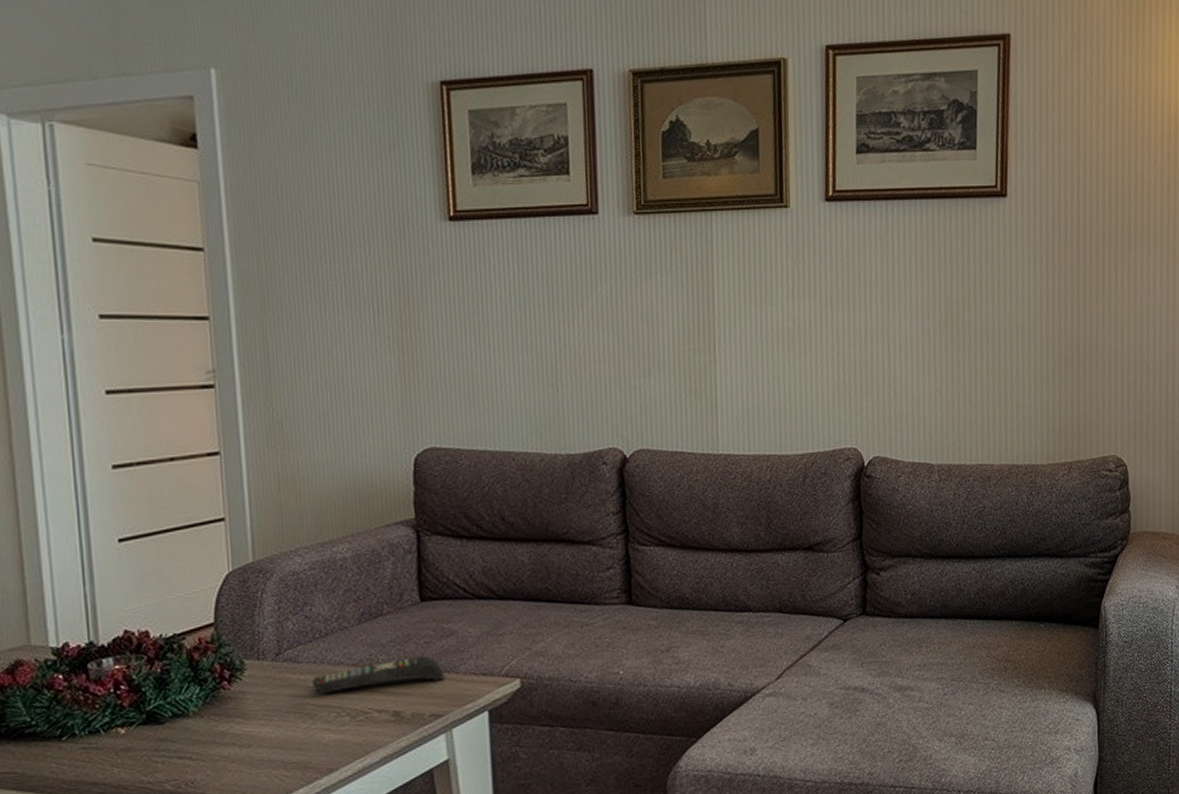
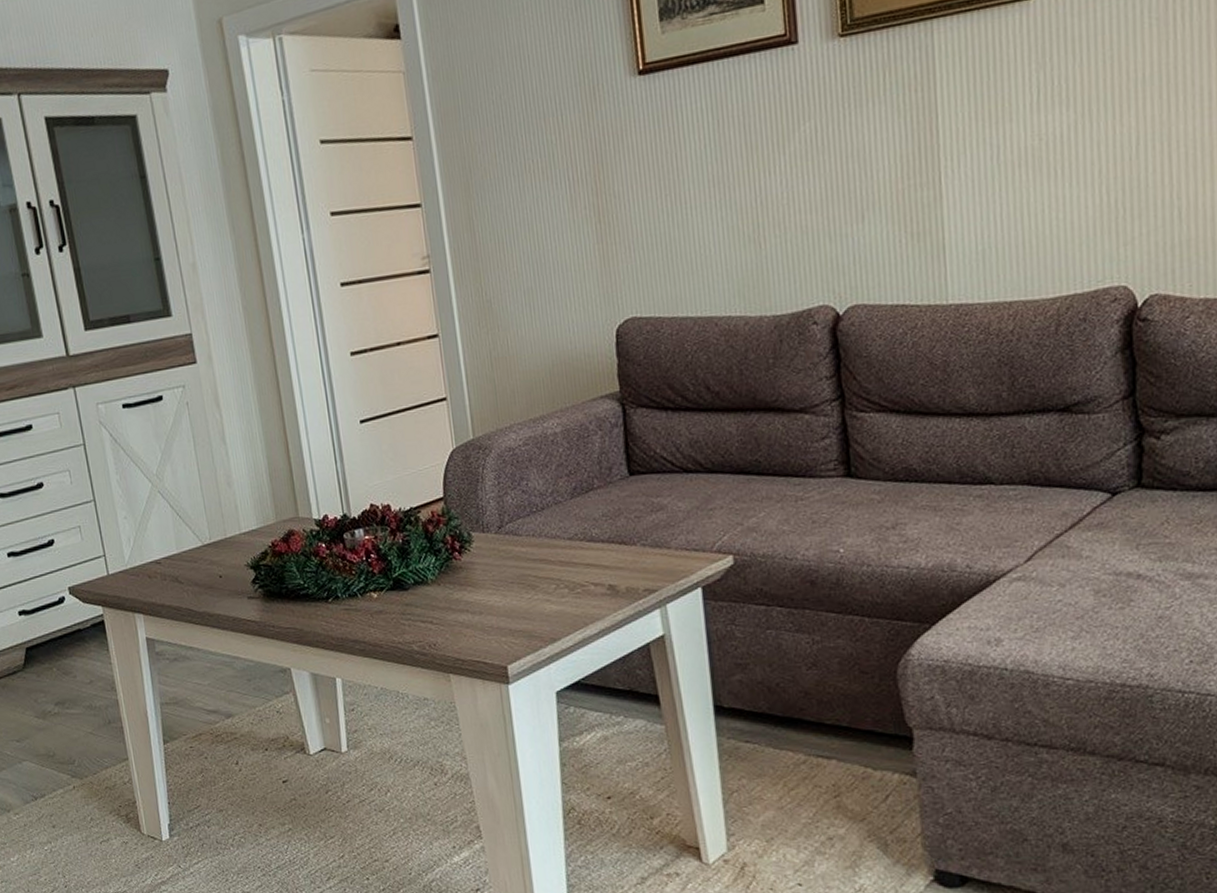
remote control: present [312,656,445,695] -> none [532,531,657,567]

